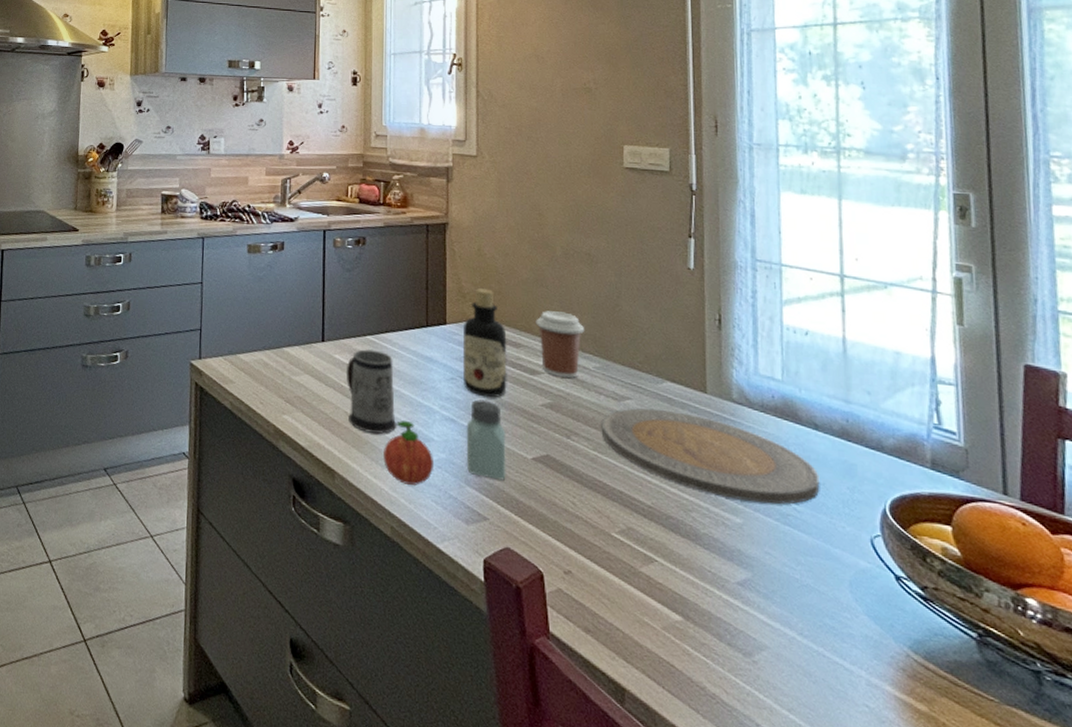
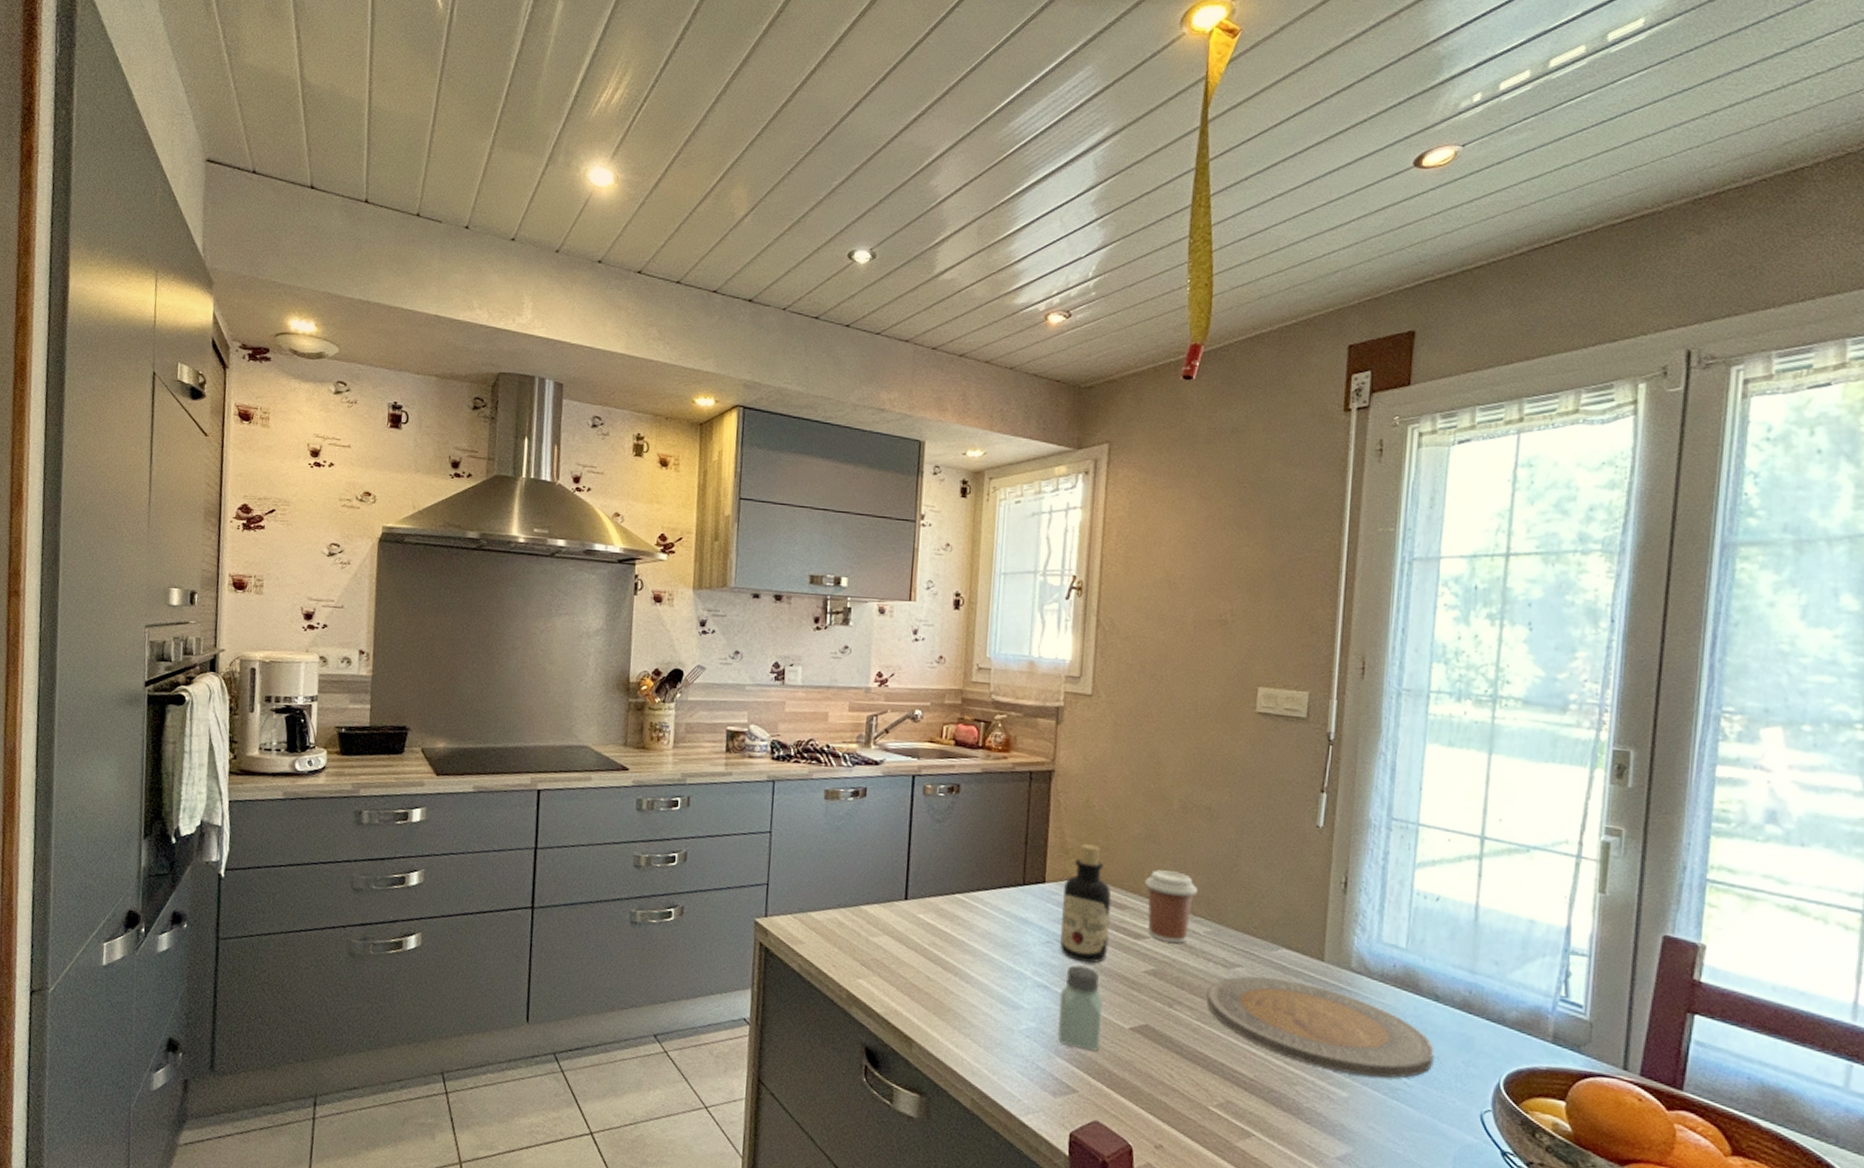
mug: present [347,348,397,434] -> none [930,908,984,1001]
apple: present [383,420,433,485] -> none [967,986,1022,1056]

